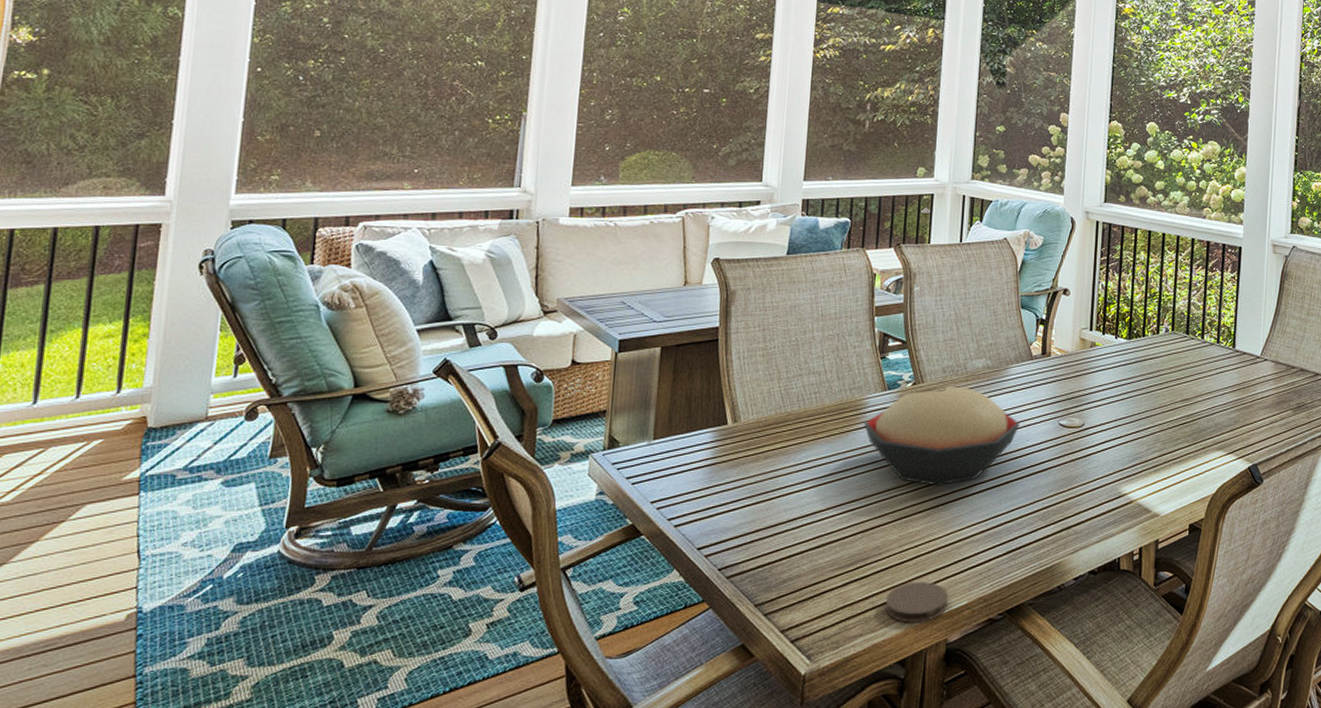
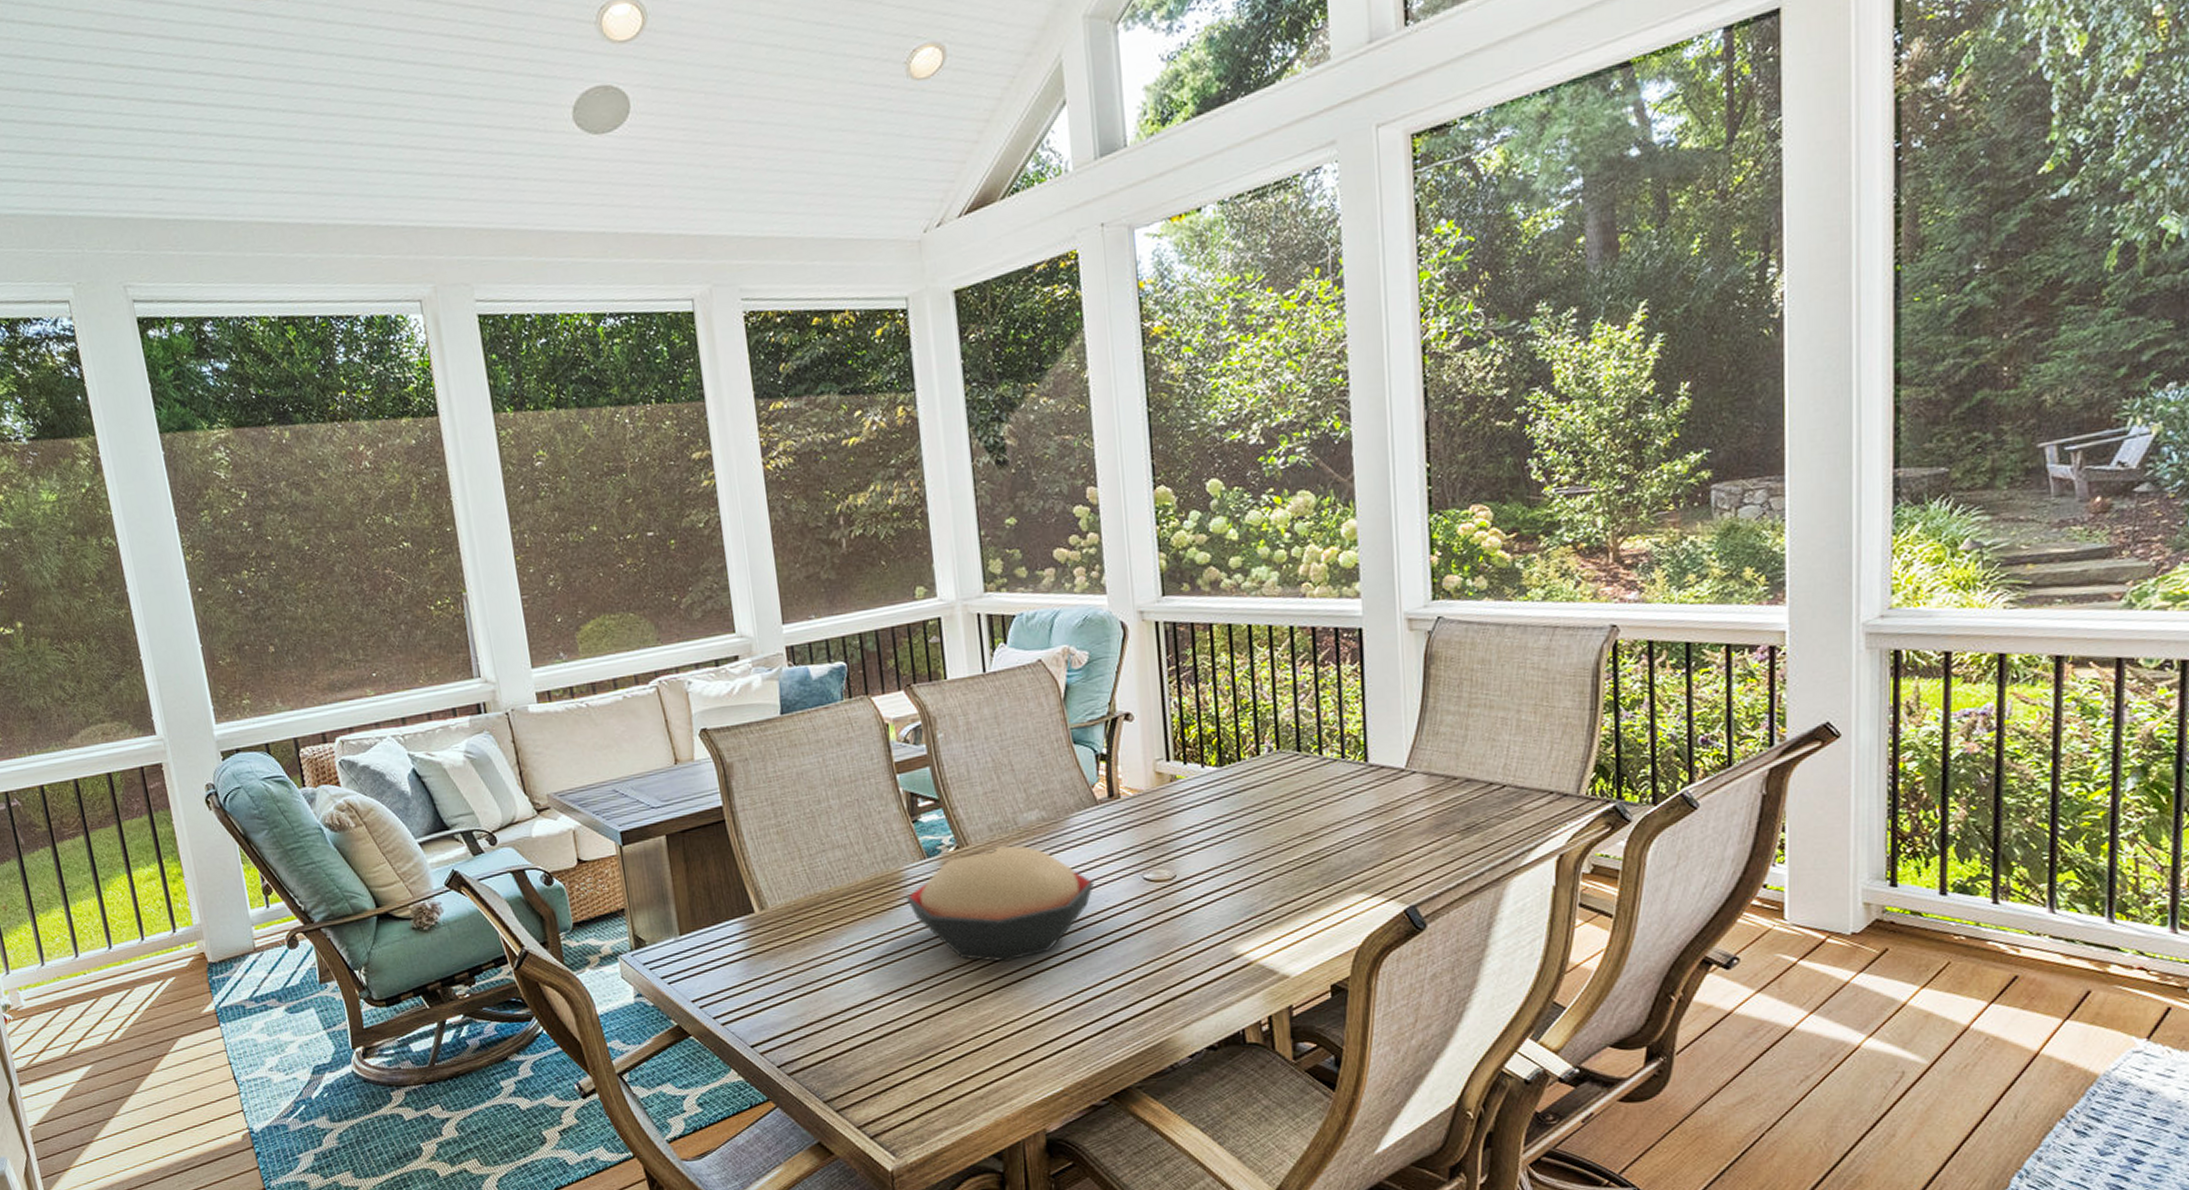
coaster: present [884,582,949,623] -> none [966,1068,1041,1113]

